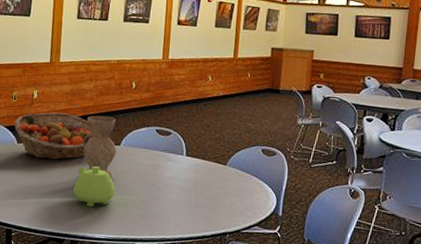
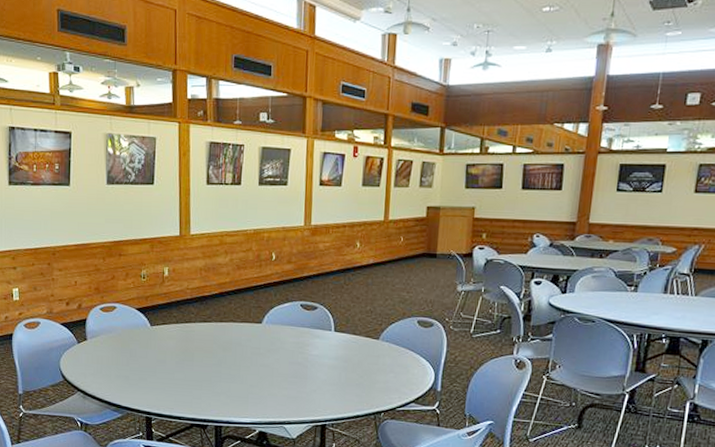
fruit basket: present [14,112,93,160] -> none [146,290,231,342]
teapot: present [73,166,115,208] -> none [214,347,259,391]
vase: present [82,115,117,178] -> none [221,292,259,359]

